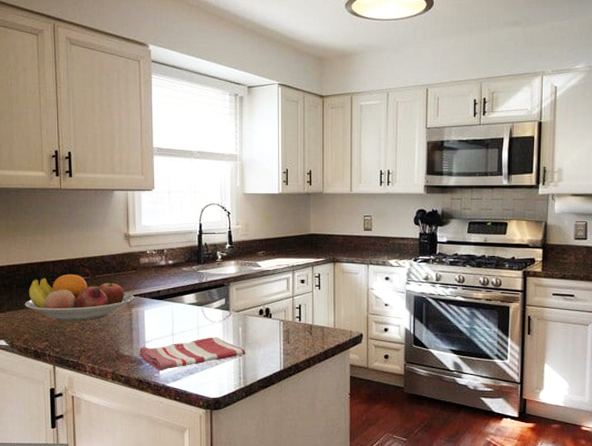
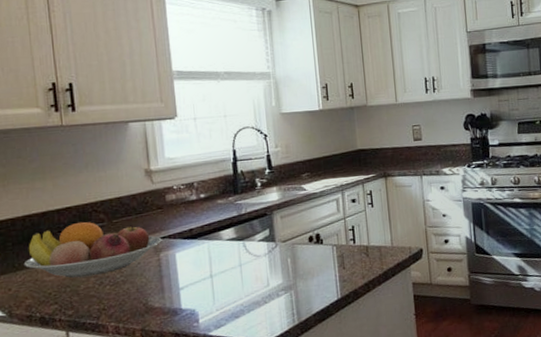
dish towel: present [139,337,246,371] -> none [172,272,298,320]

